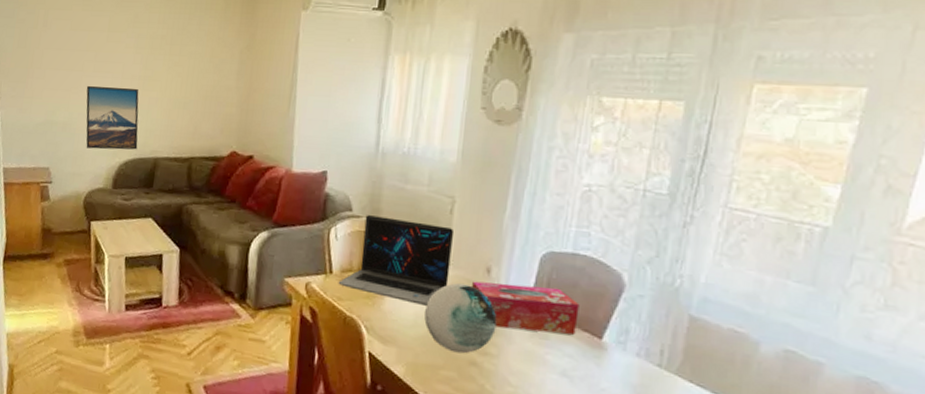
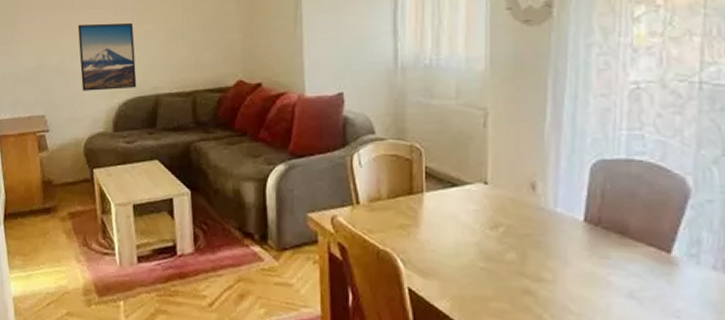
laptop: present [338,215,455,306] -> none [367,137,491,231]
decorative orb: present [424,283,497,354] -> none [467,204,549,282]
tissue box: present [472,281,580,335] -> none [517,199,641,251]

